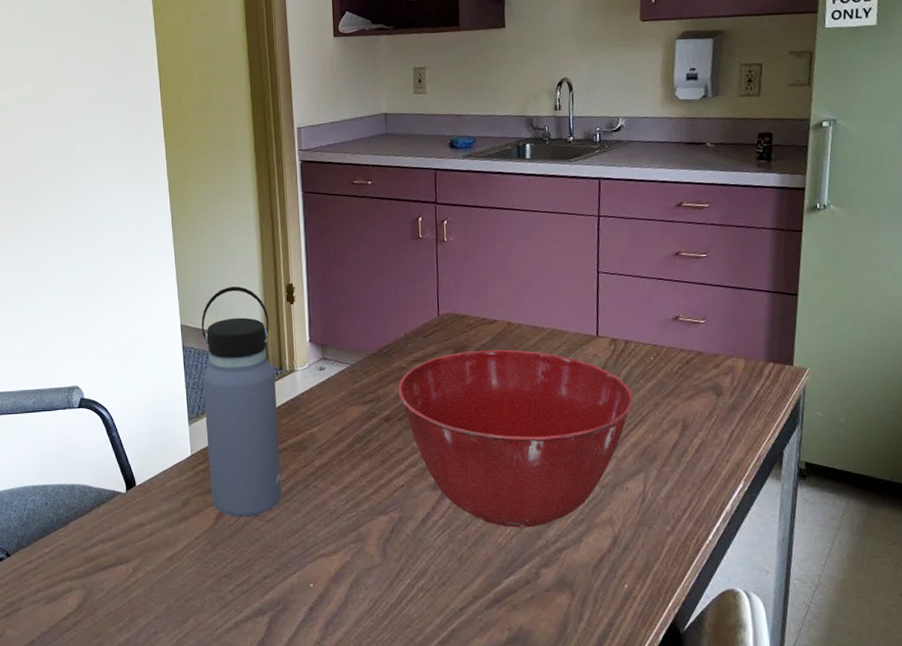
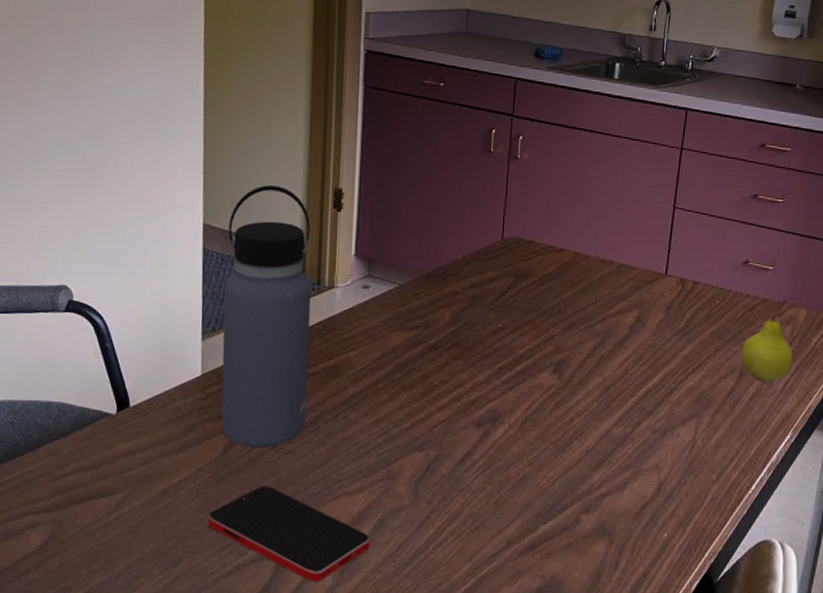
smartphone: none [207,550,349,636] -> present [207,486,370,582]
mixing bowl: present [398,349,634,527] -> none [449,280,695,471]
fruit: none [682,351,737,434] -> present [742,300,794,383]

